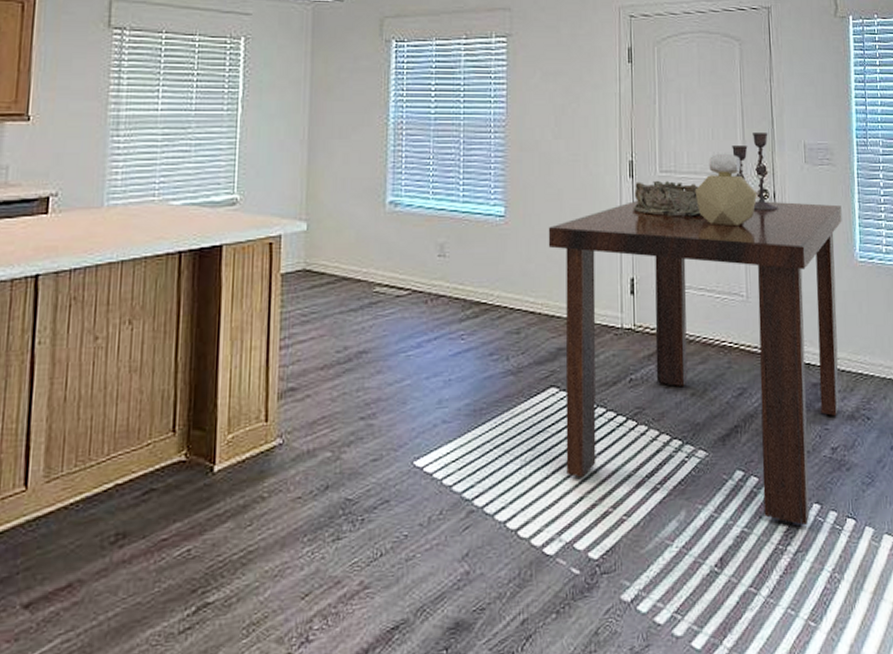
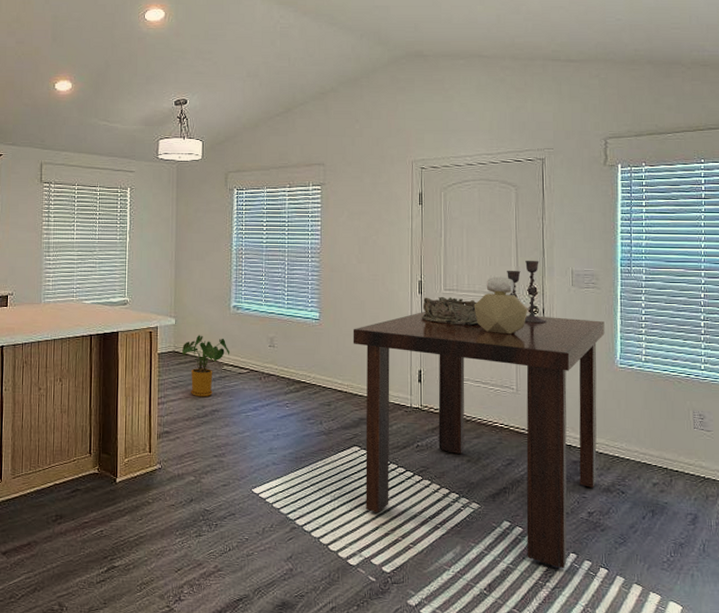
house plant: none [315,244,385,334] -> present [181,335,230,398]

